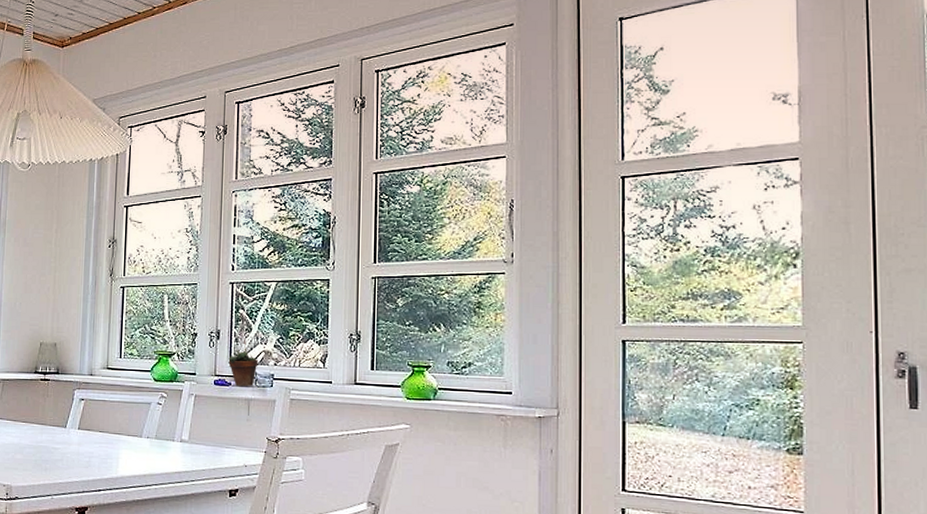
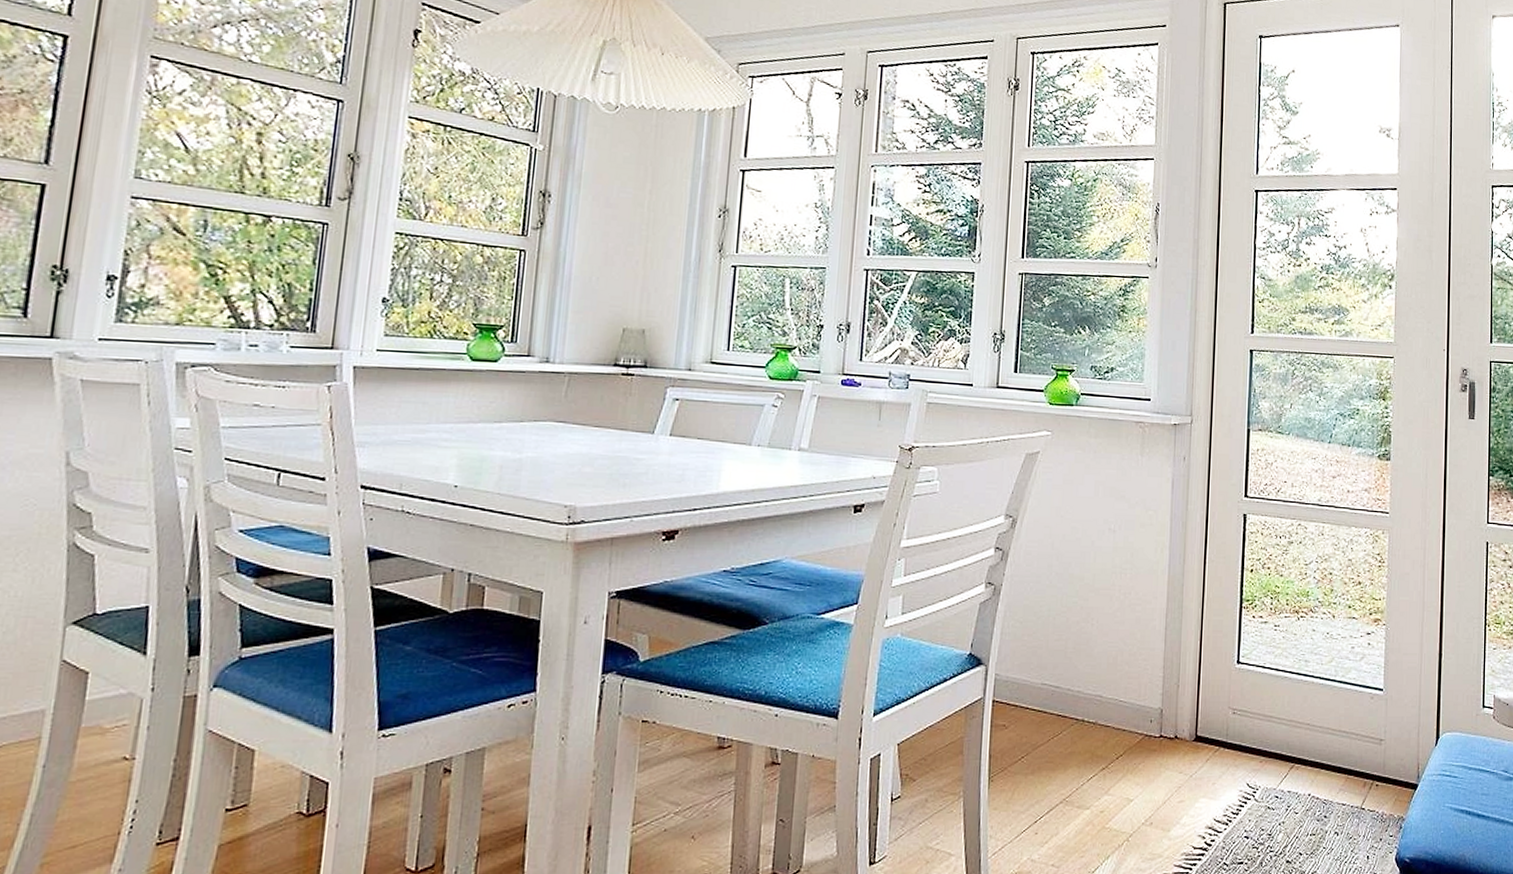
succulent plant: present [228,339,258,387] -> none [859,334,893,389]

